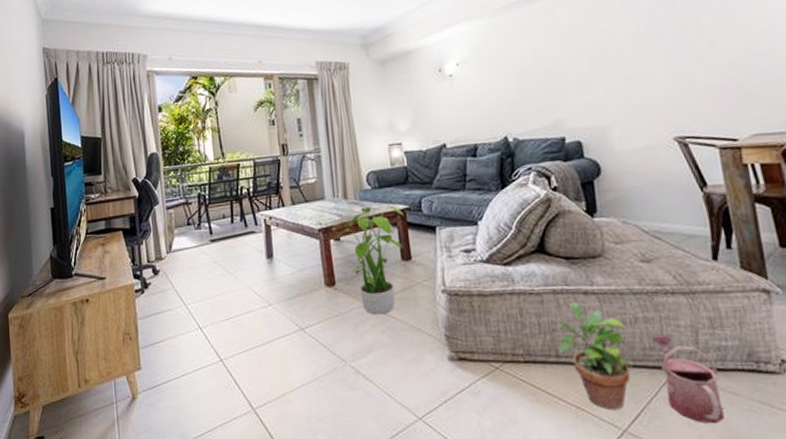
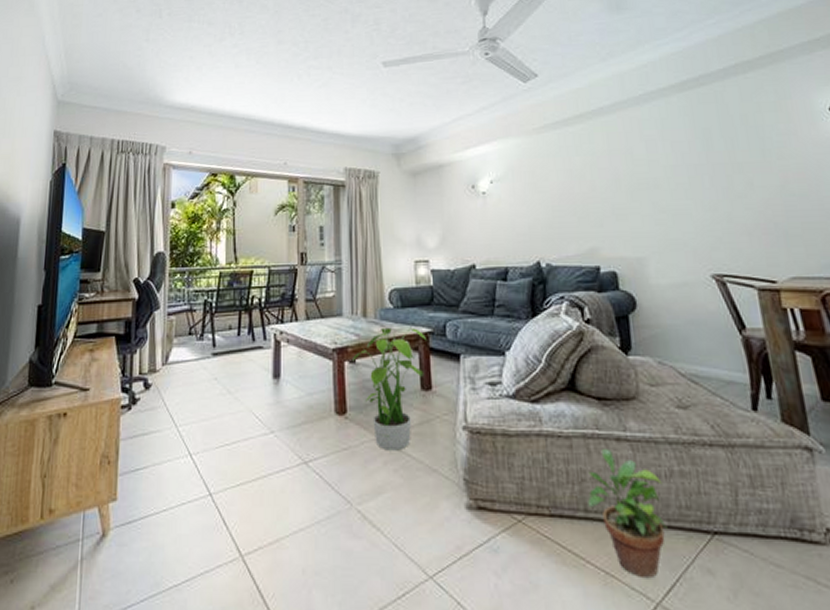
watering can: present [652,335,724,424] -> none [688,493,767,601]

